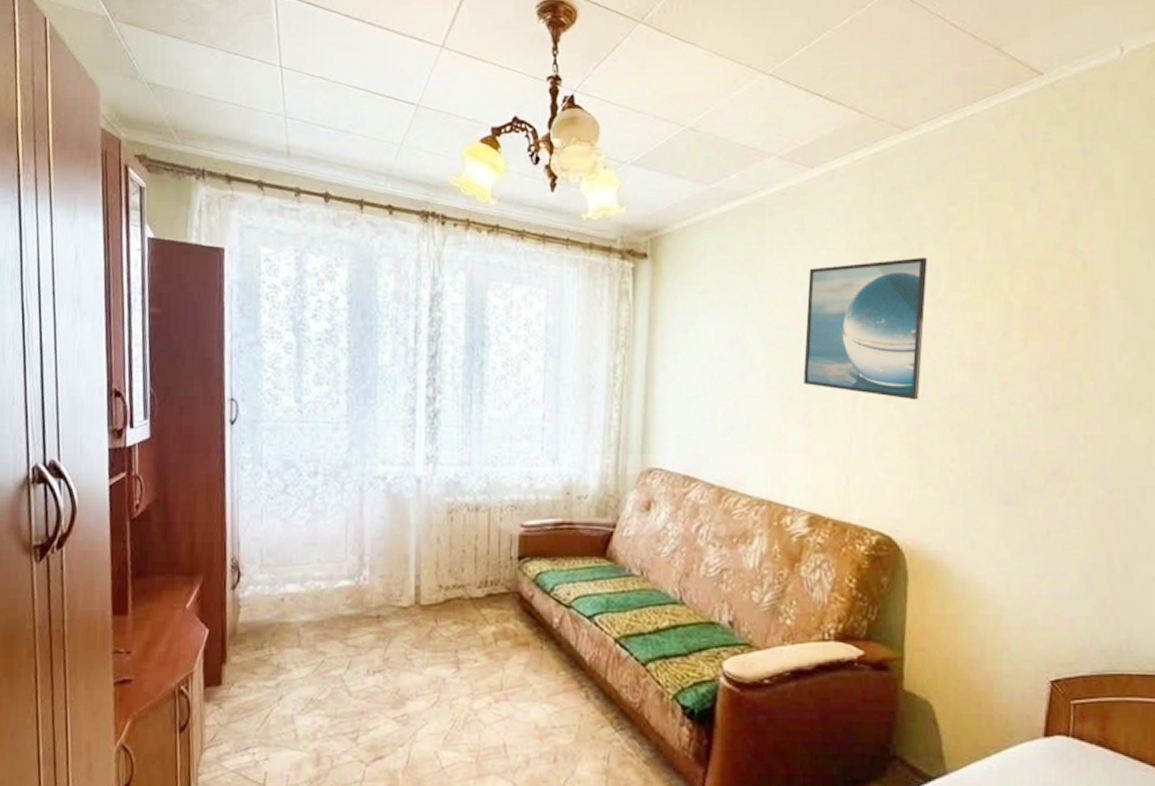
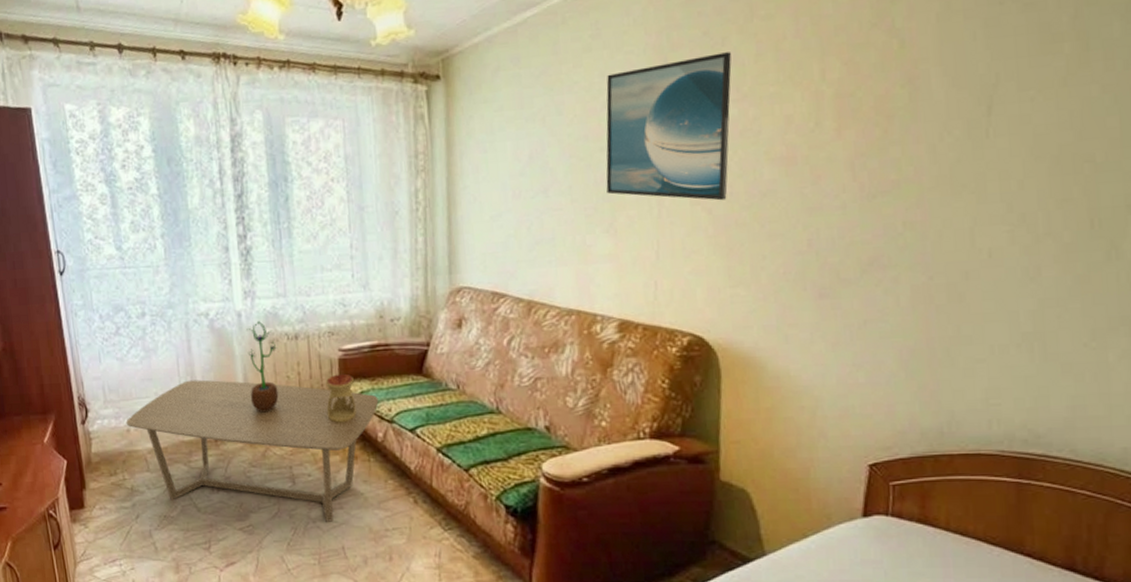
coffee table: none [281,548,557,715] -> present [126,380,379,522]
potted flower: none [421,489,455,589] -> present [246,321,279,413]
oil burner: none [501,551,533,605] -> present [325,373,357,423]

